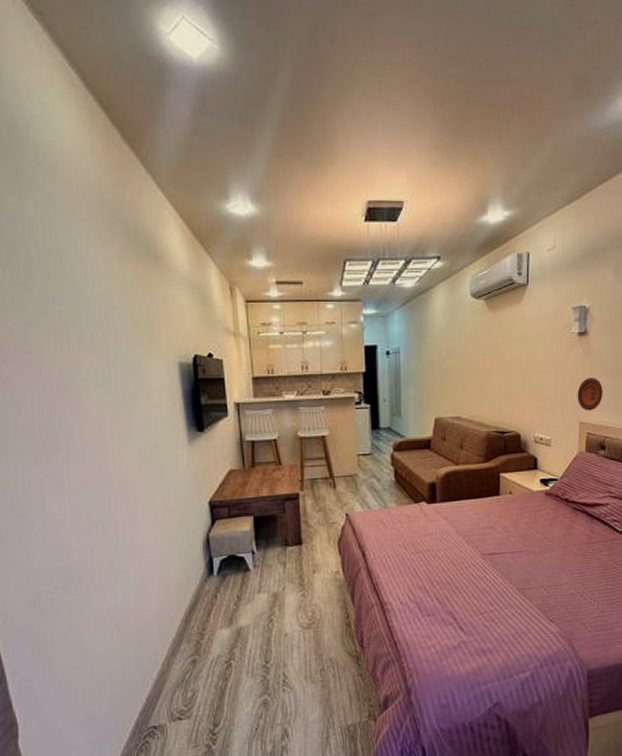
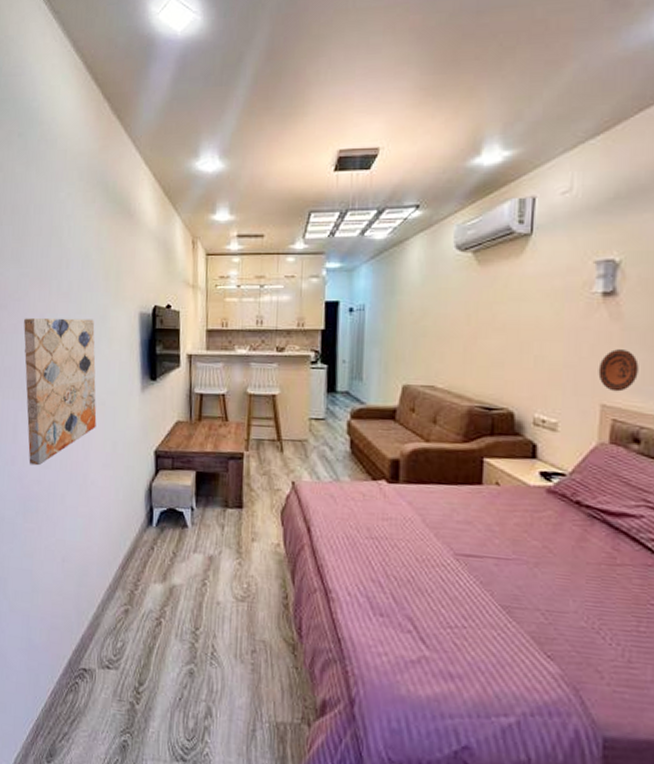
wall art: none [39,371,141,534] -> present [23,317,97,466]

